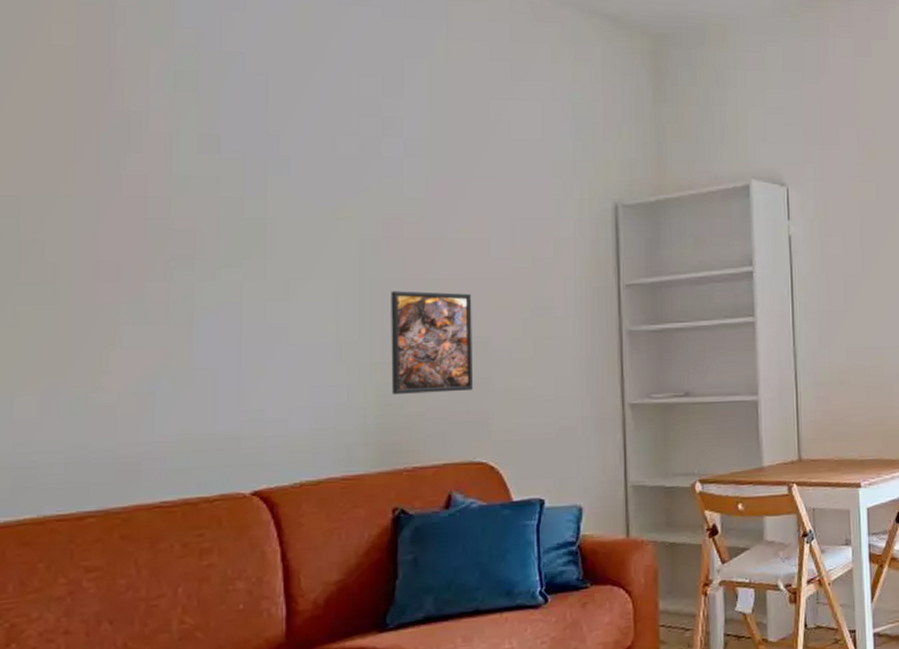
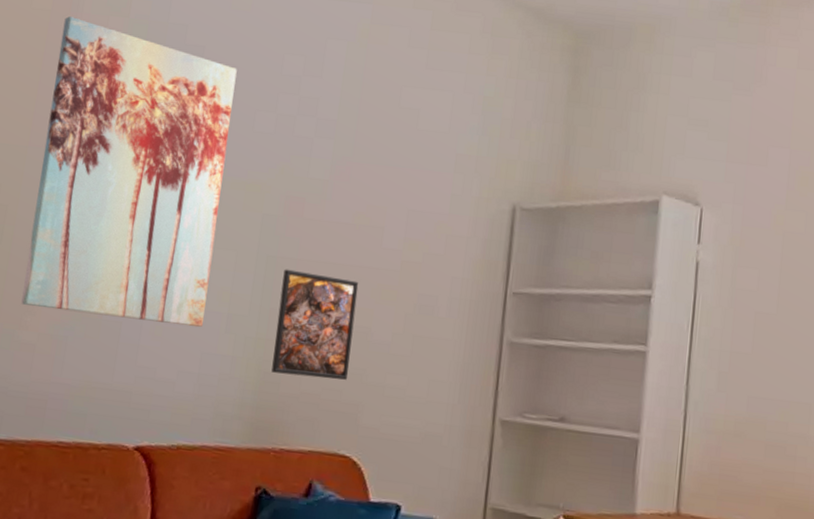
wall art: none [91,52,311,366] -> present [21,16,237,328]

